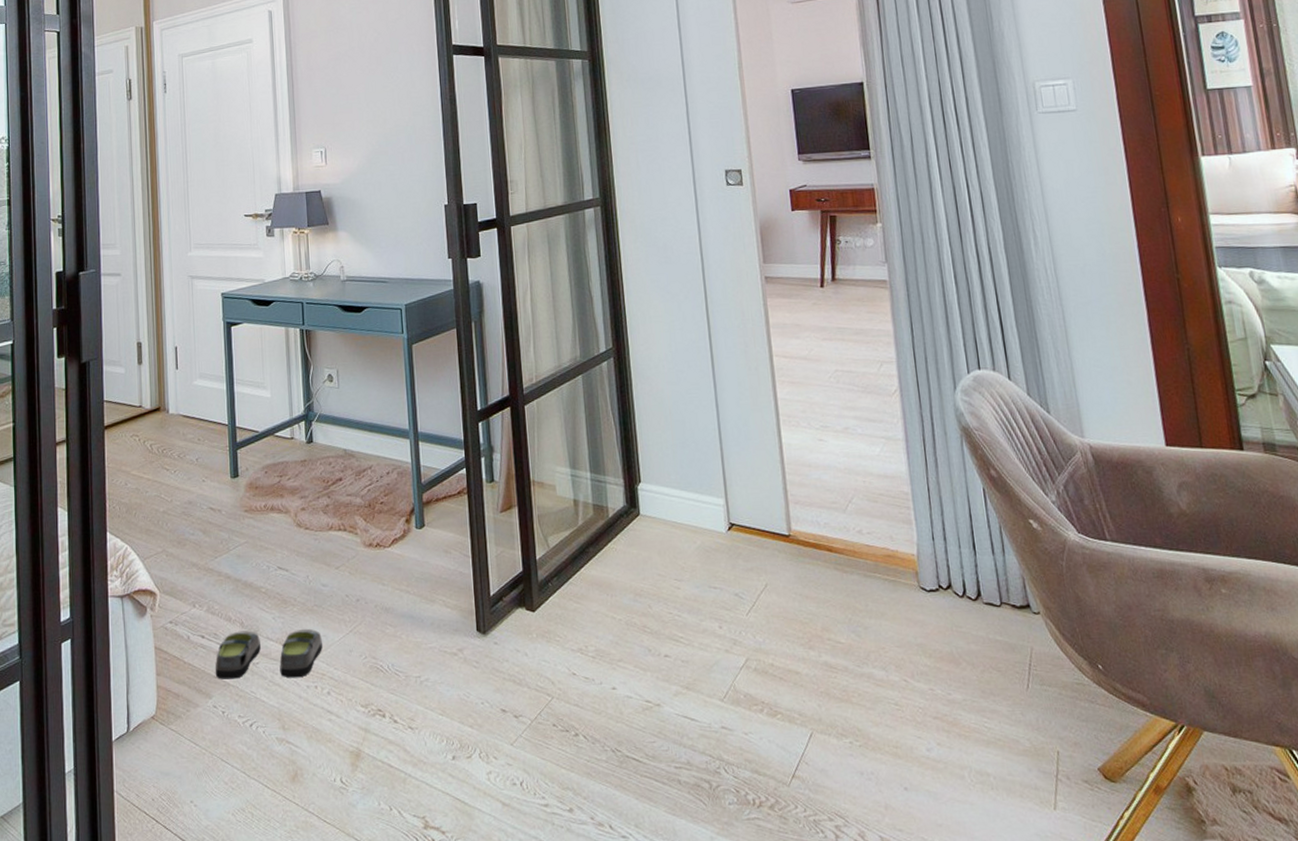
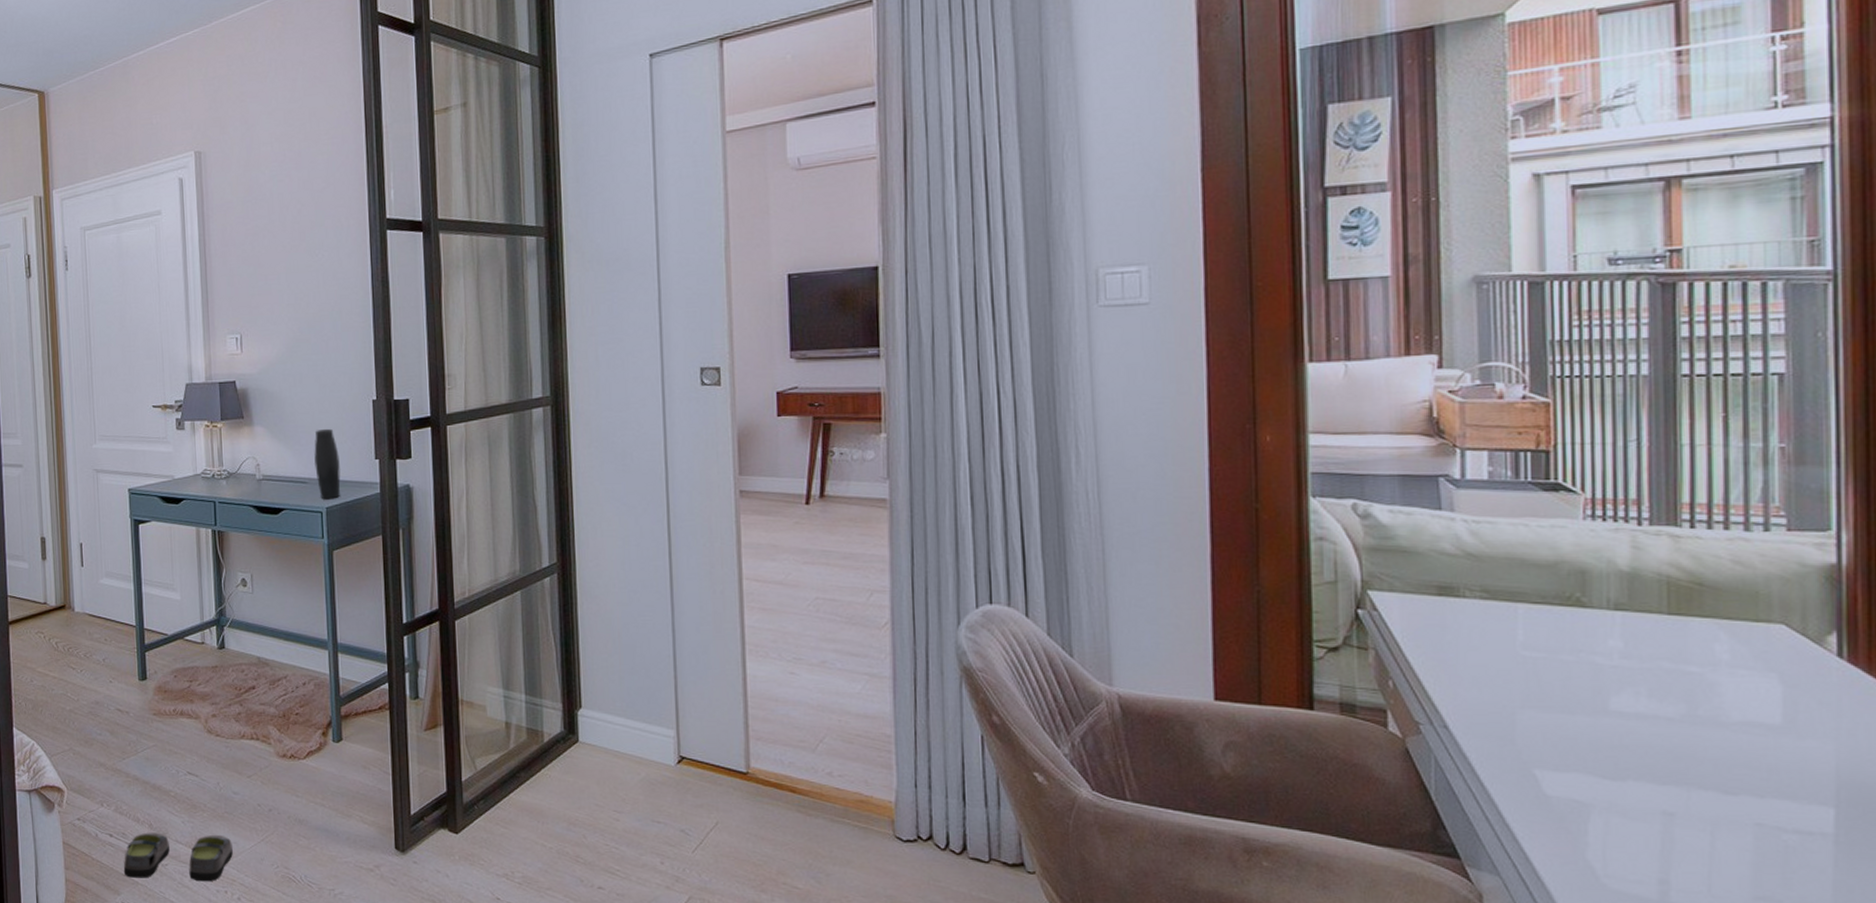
vase: none [393,231,418,297] -> present [314,428,341,500]

